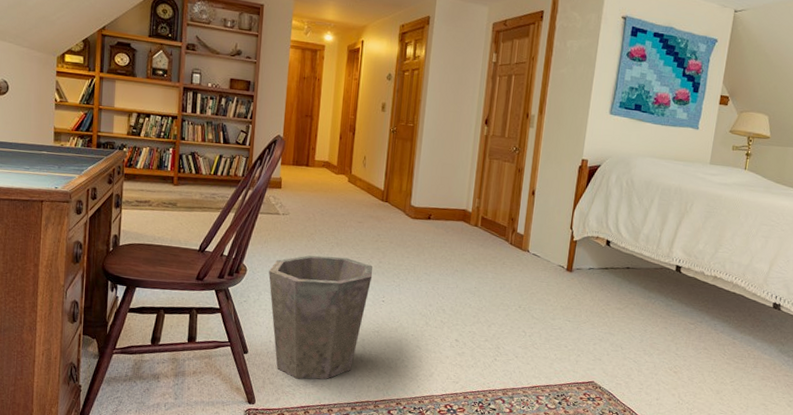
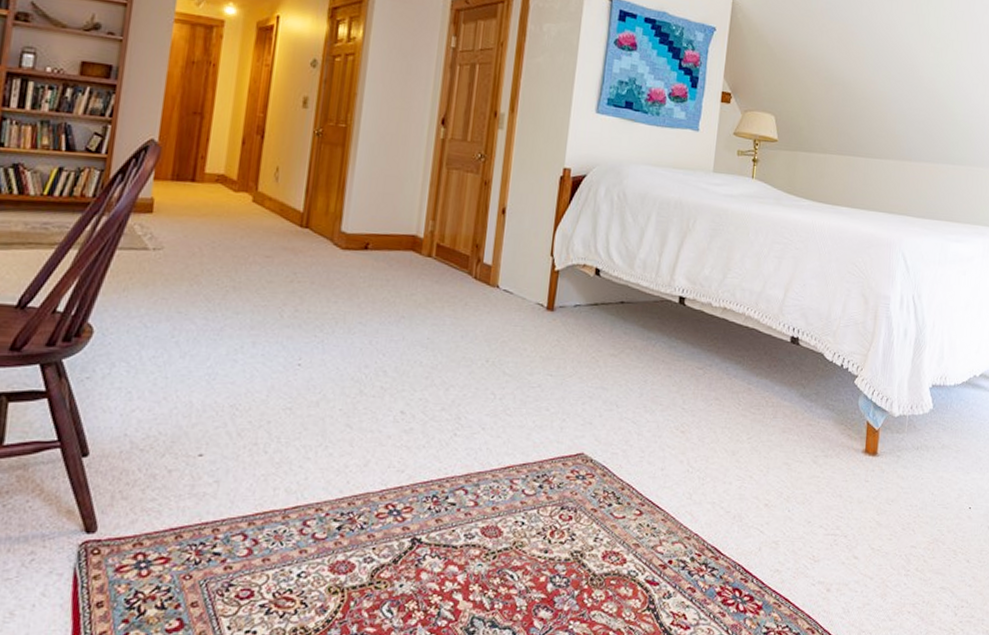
waste bin: present [269,255,373,380] -> none [127,305,286,488]

